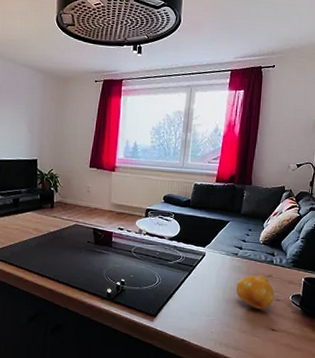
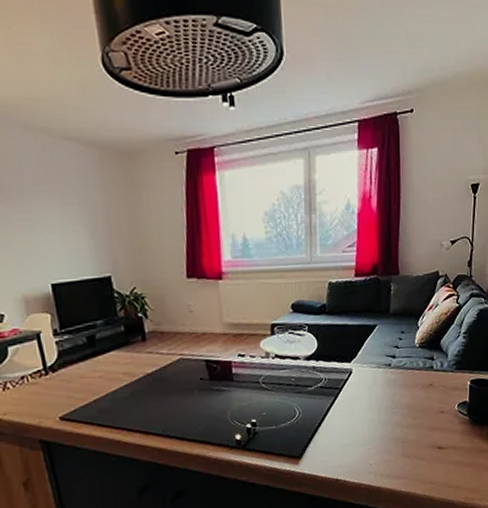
fruit: present [236,275,274,310] -> none [393,385,438,427]

